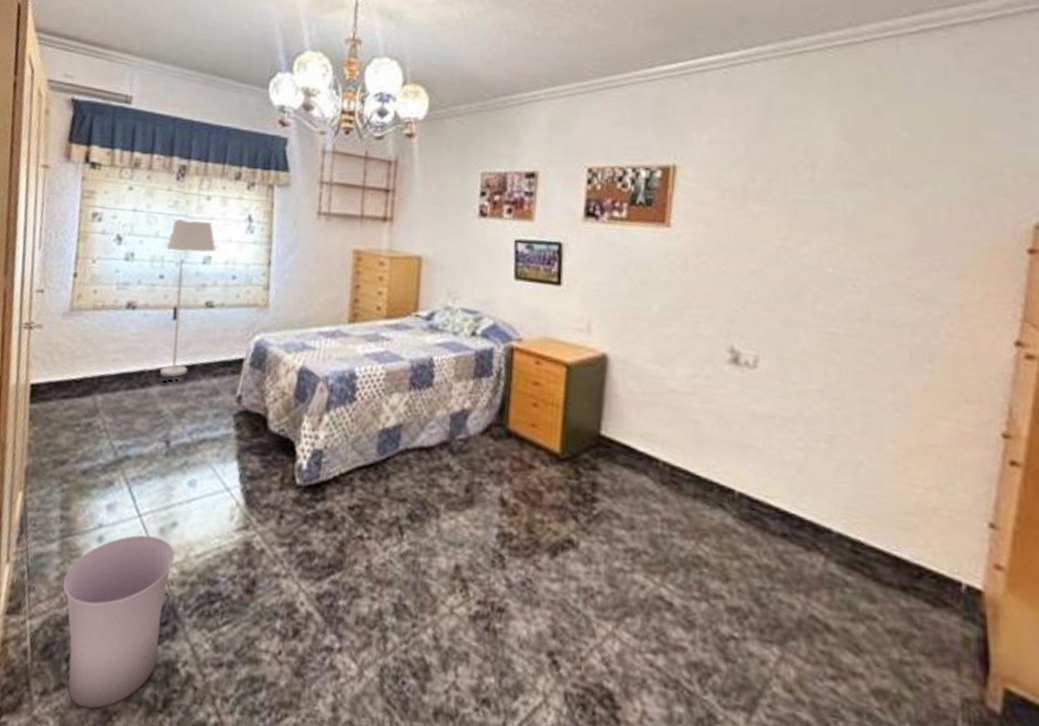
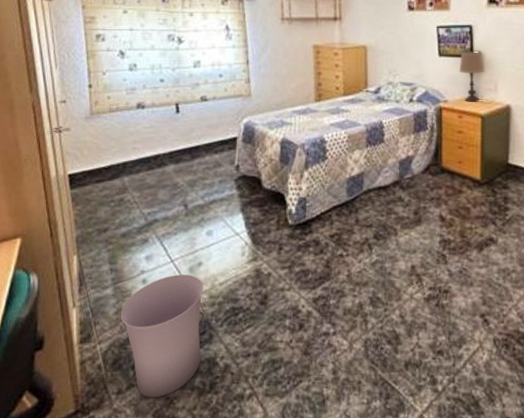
floor lamp: present [160,219,217,378] -> none [162,34,204,157]
table lamp: none [540,275,575,345] -> present [459,50,485,102]

